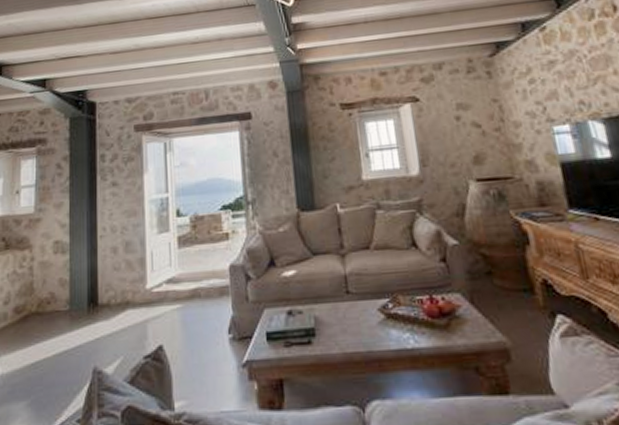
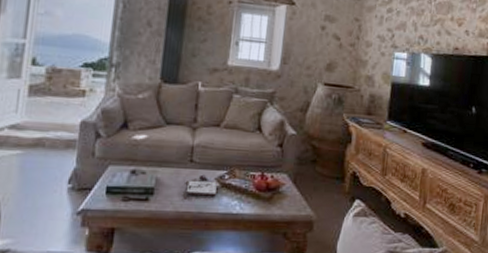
board game: none [345,306,386,338] -> present [182,174,220,199]

